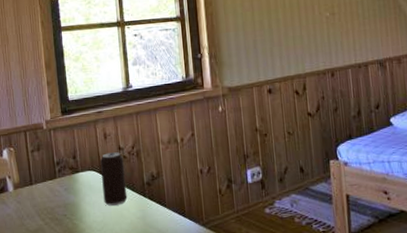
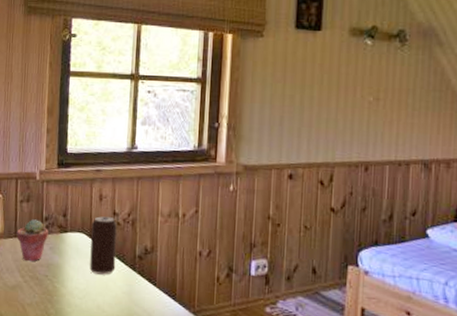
potted succulent: none [31,165,62,205] -> present [16,219,48,262]

